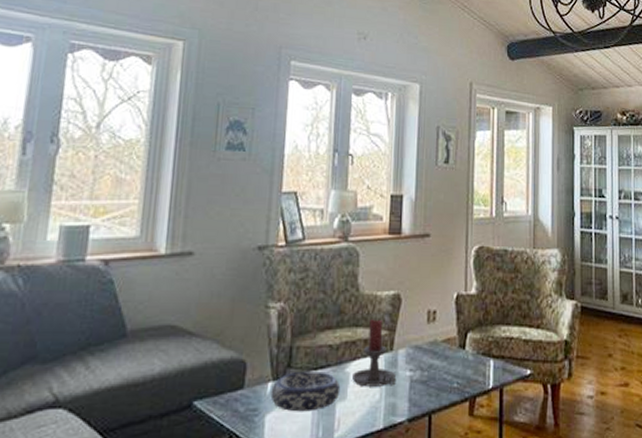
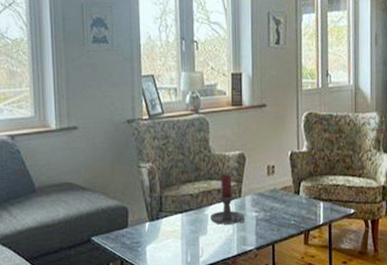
decorative bowl: present [270,370,341,412] -> none [148,213,202,244]

